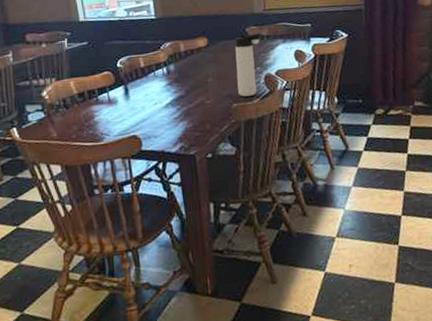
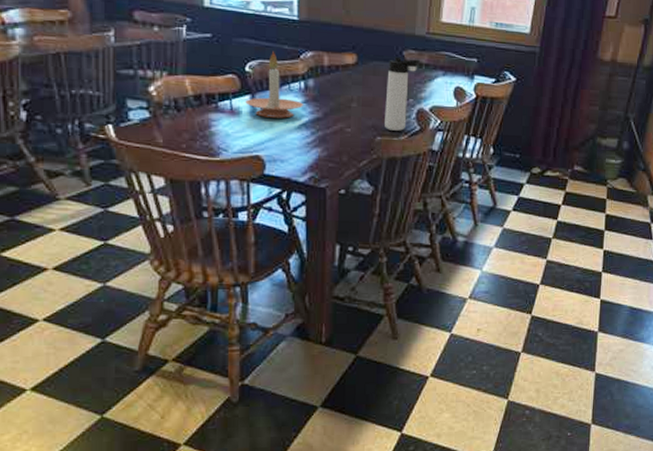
candle holder: none [120,46,168,103] -> present [245,50,303,118]

